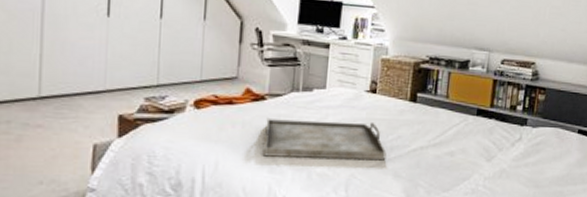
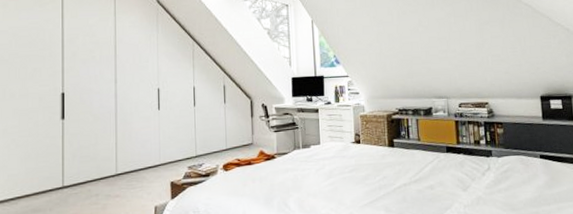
serving tray: present [264,117,387,161] -> none [278,168,377,204]

